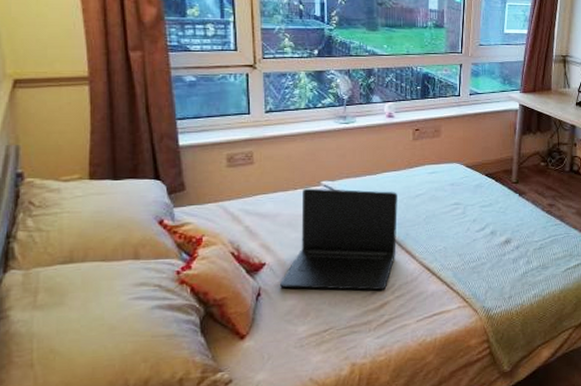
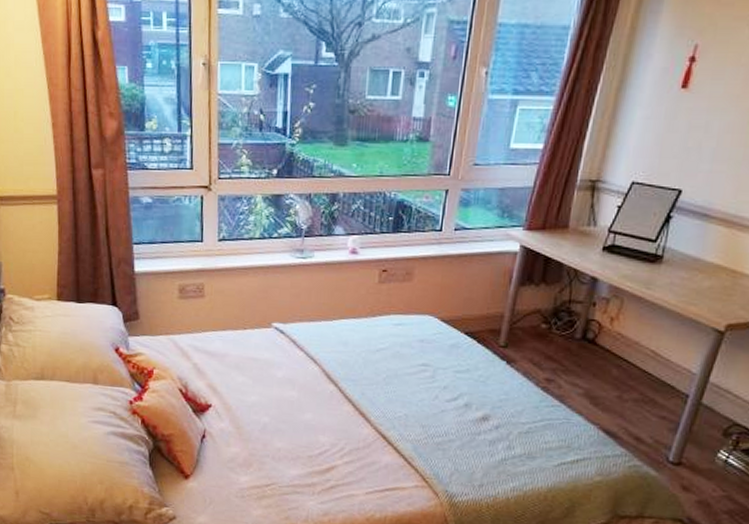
laptop: present [280,188,398,290] -> none [225,329,355,453]

